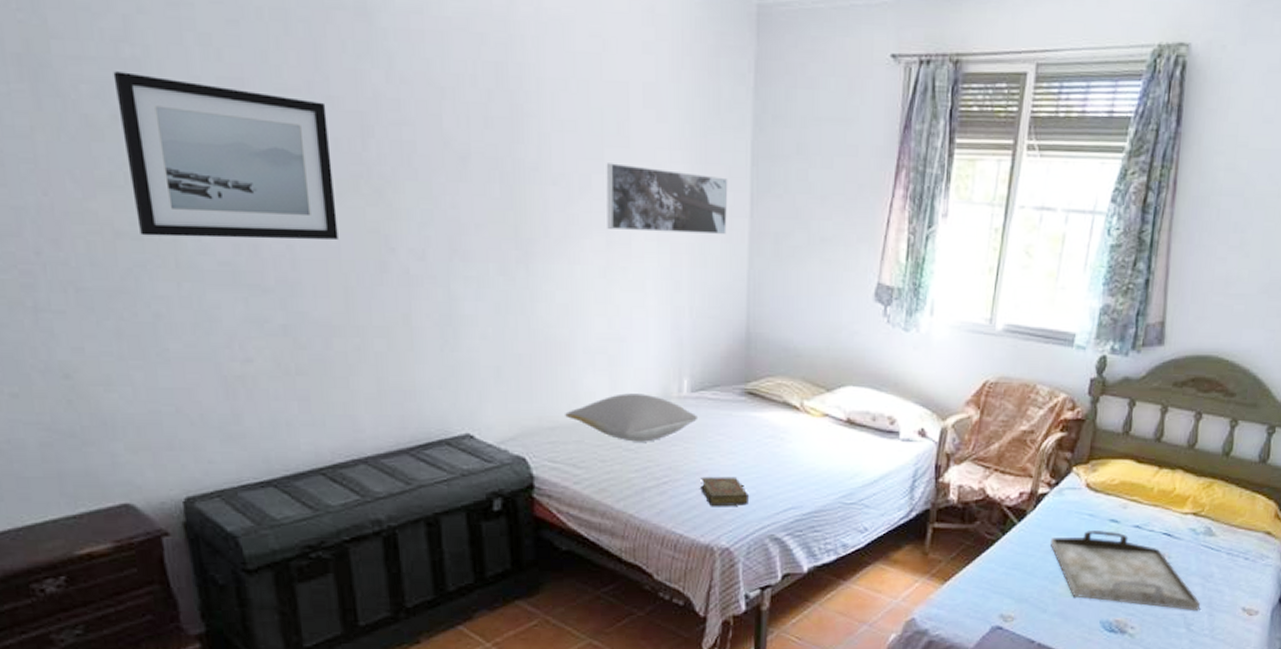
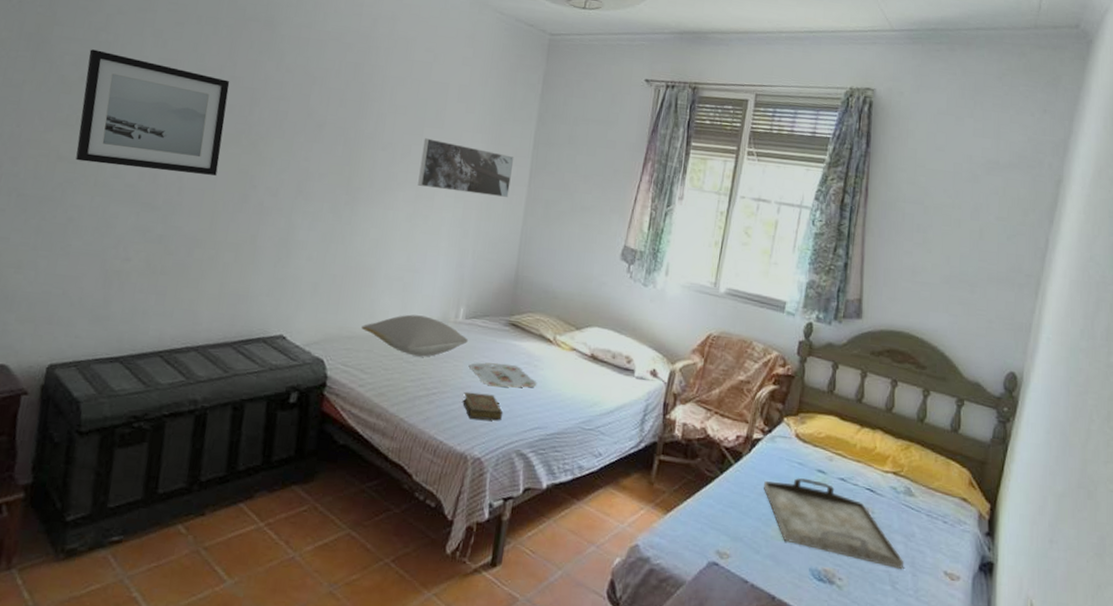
serving tray: none [702,439,786,468] -> present [468,362,537,388]

